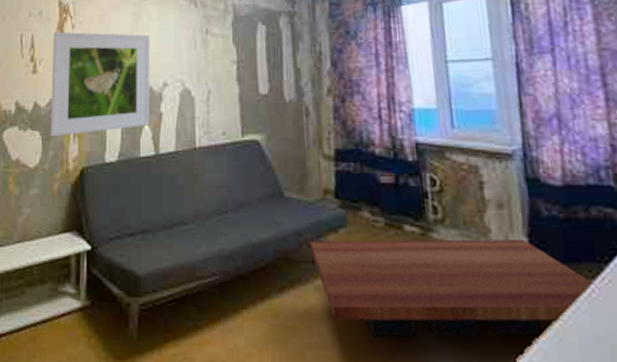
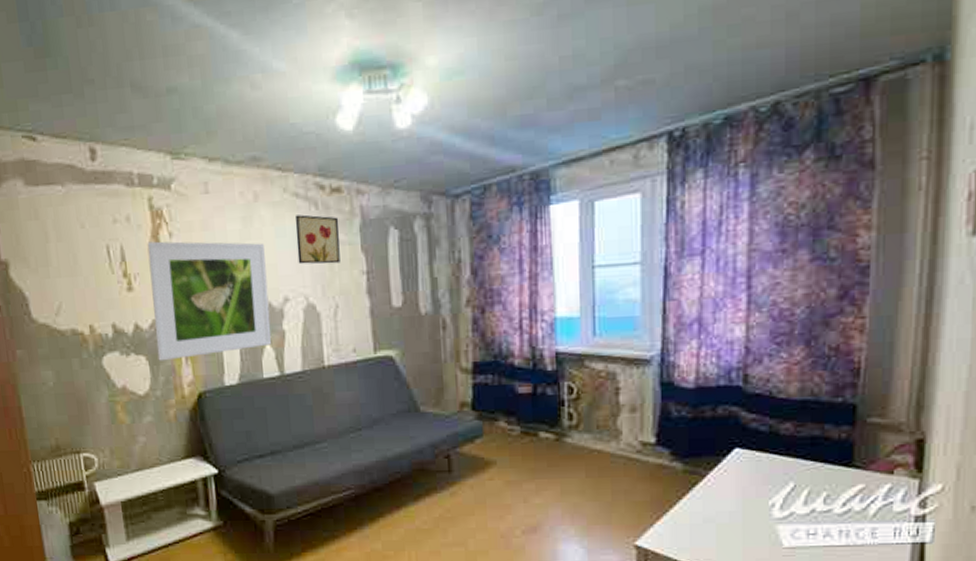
wall art: none [177,11,215,54] -> present [295,214,341,265]
coffee table: present [310,239,596,337] -> none [446,439,712,533]

